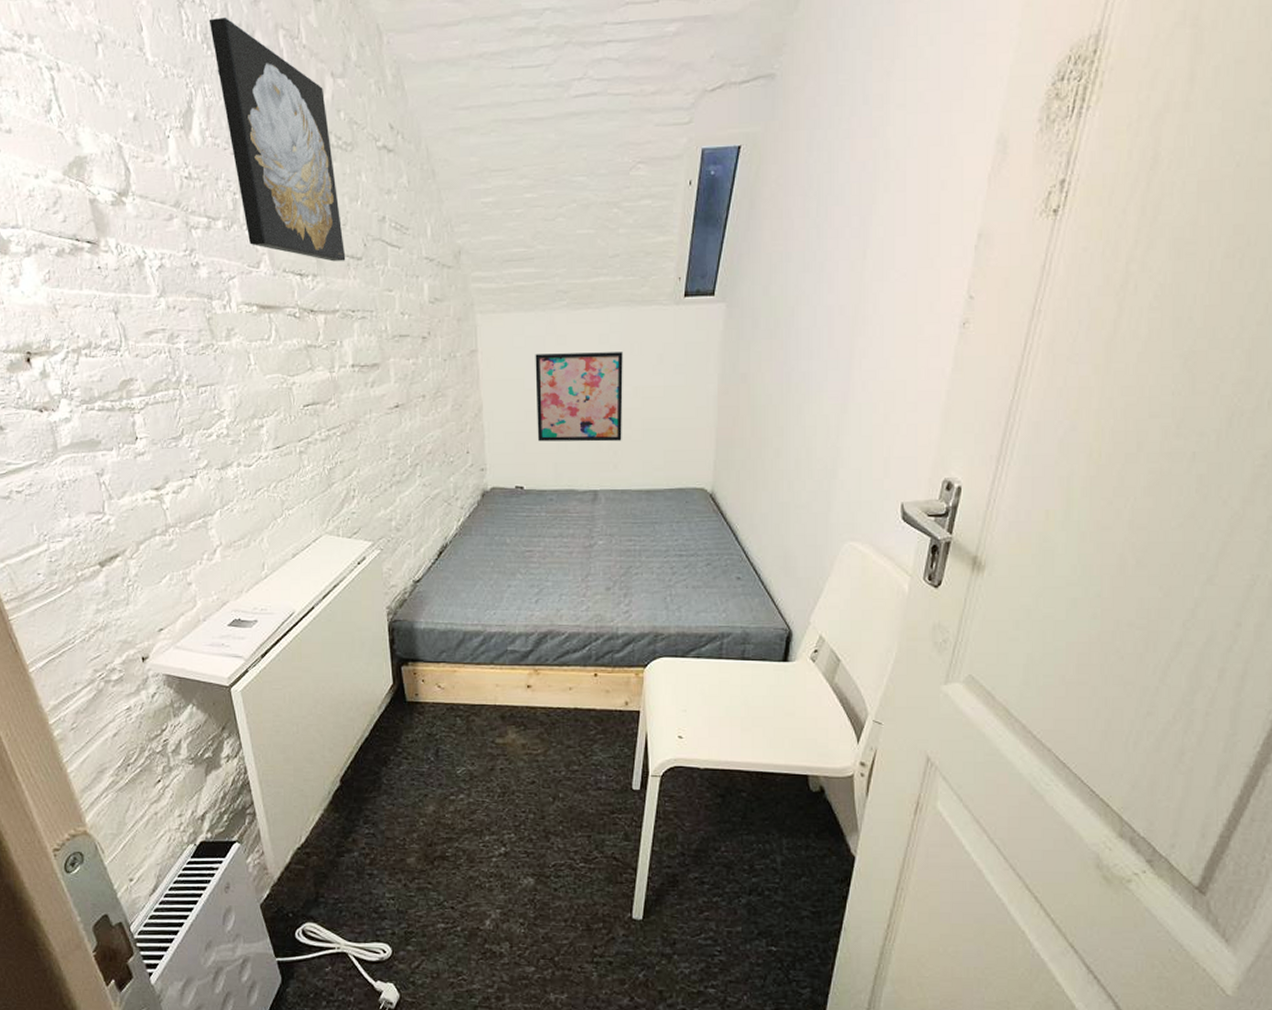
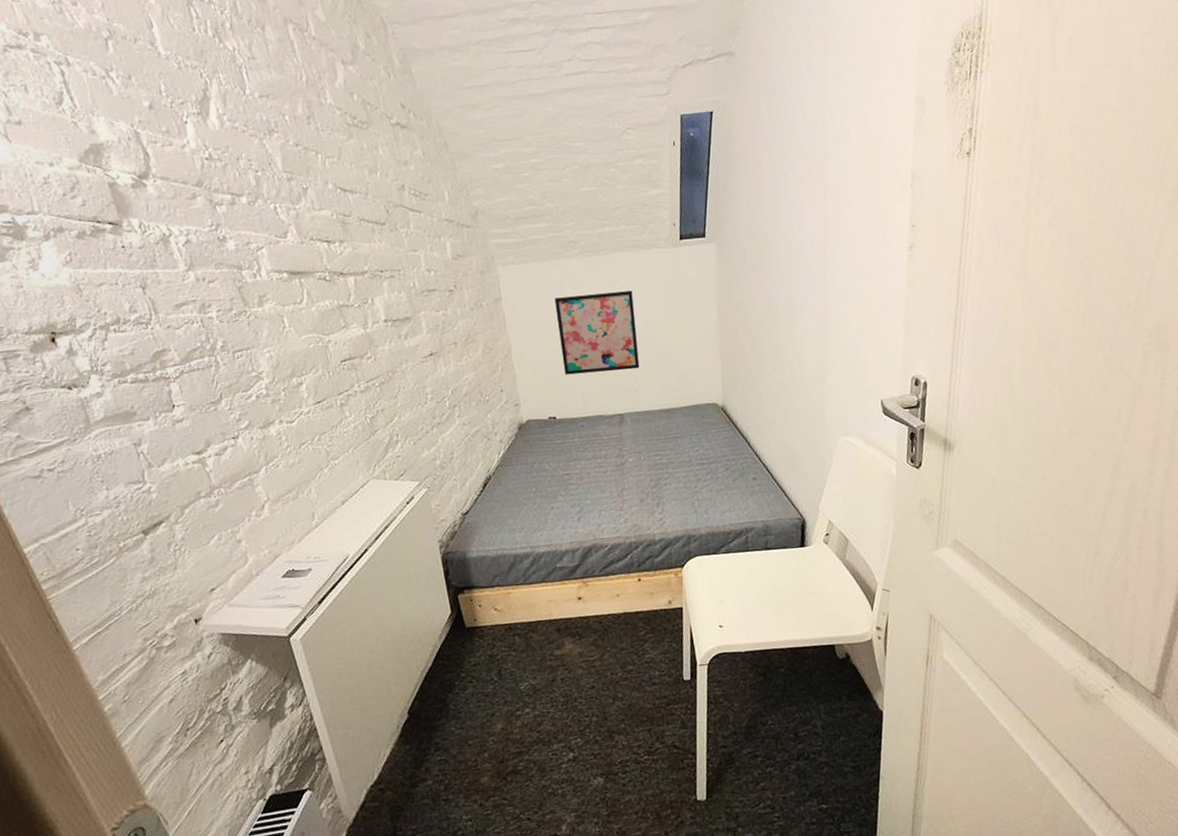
wall art: present [209,17,346,262] -> none [218,13,370,228]

